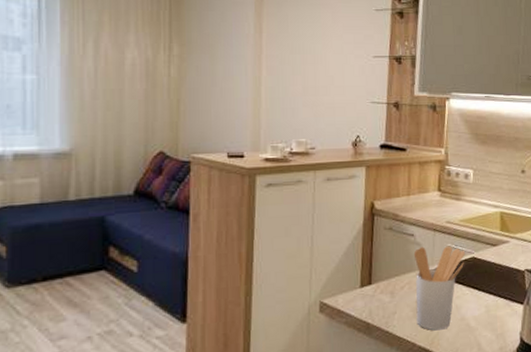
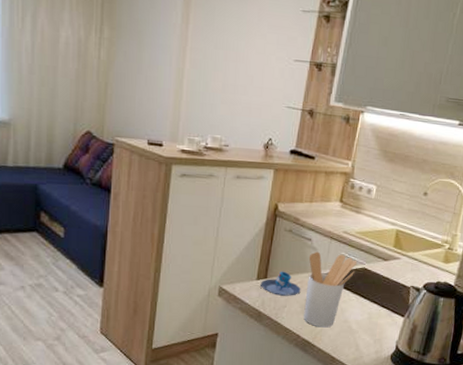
mug: none [365,273,410,302] -> present [261,271,301,296]

